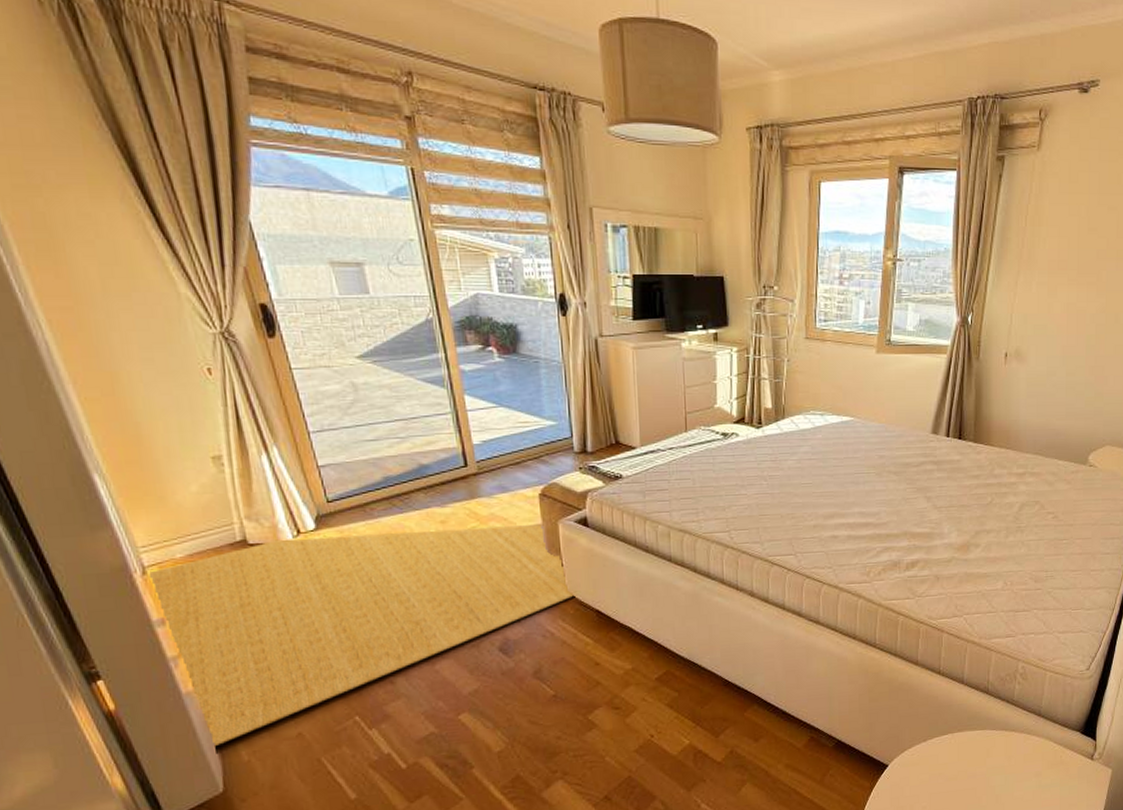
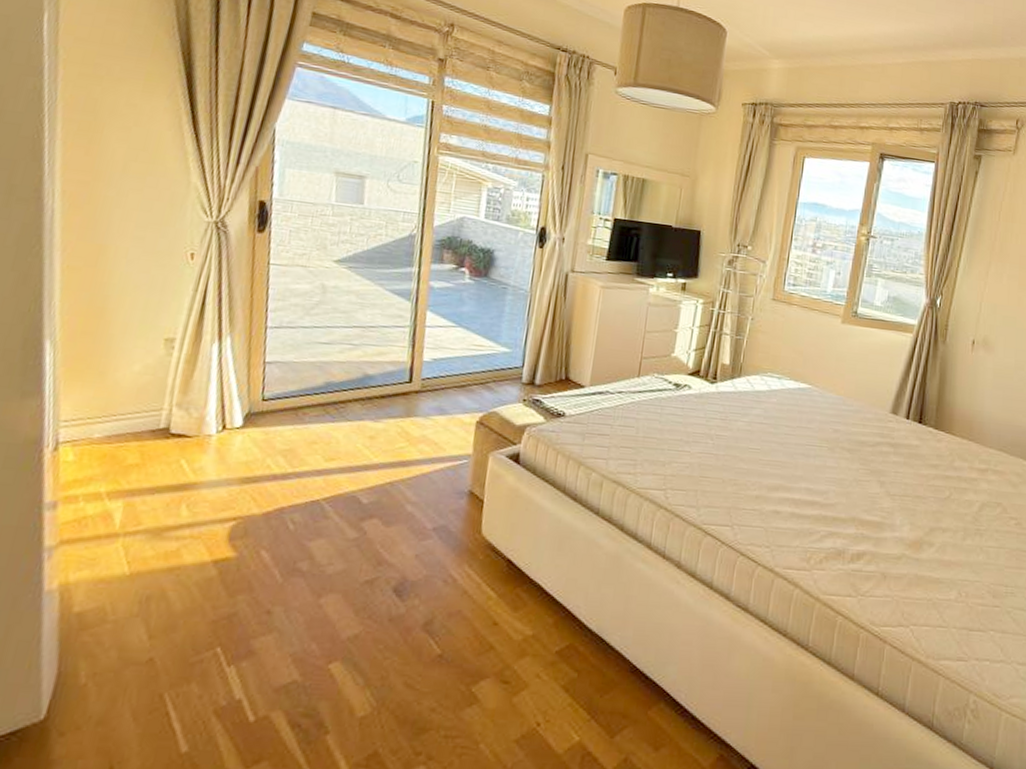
rug: present [146,525,575,747] -> none [53,433,489,661]

